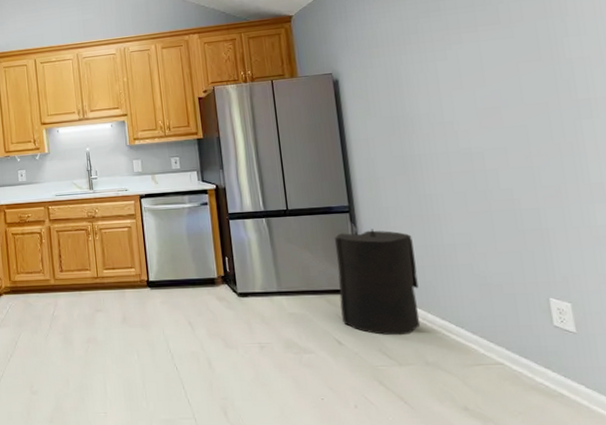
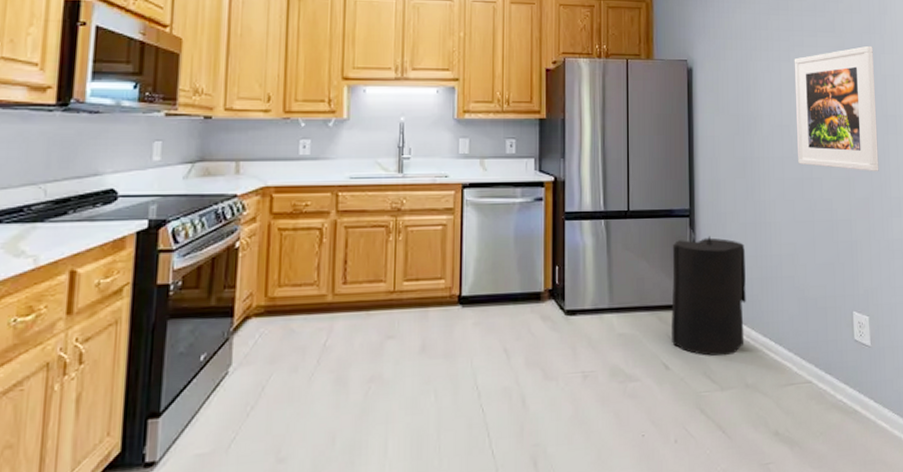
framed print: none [452,30,572,159] -> present [794,45,879,171]

